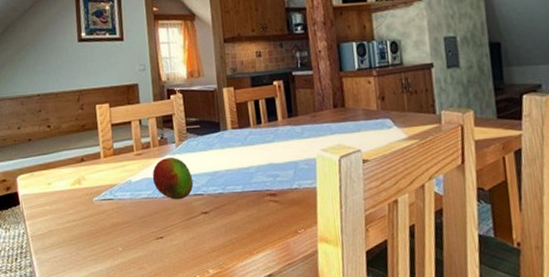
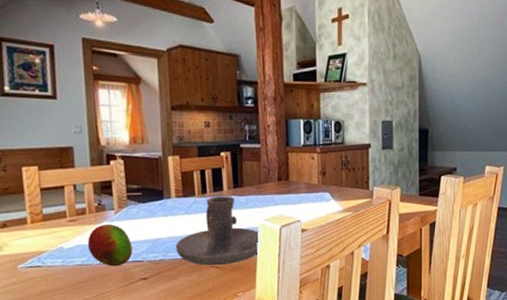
candle holder: none [233,126,319,200] -> present [175,196,260,266]

